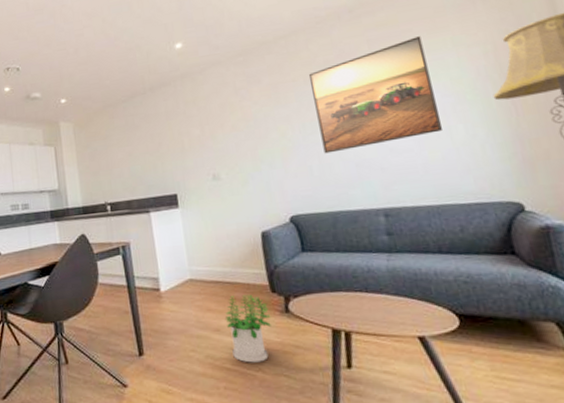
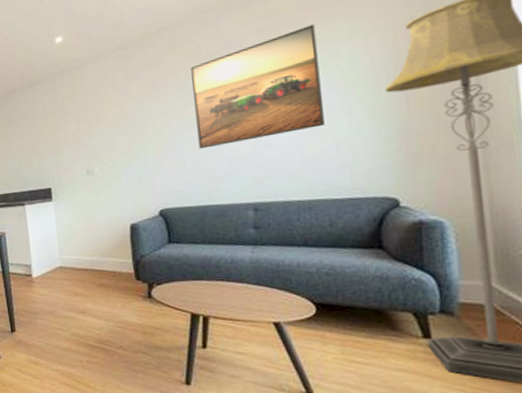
potted plant: present [225,294,271,363] -> none [91,281,134,341]

